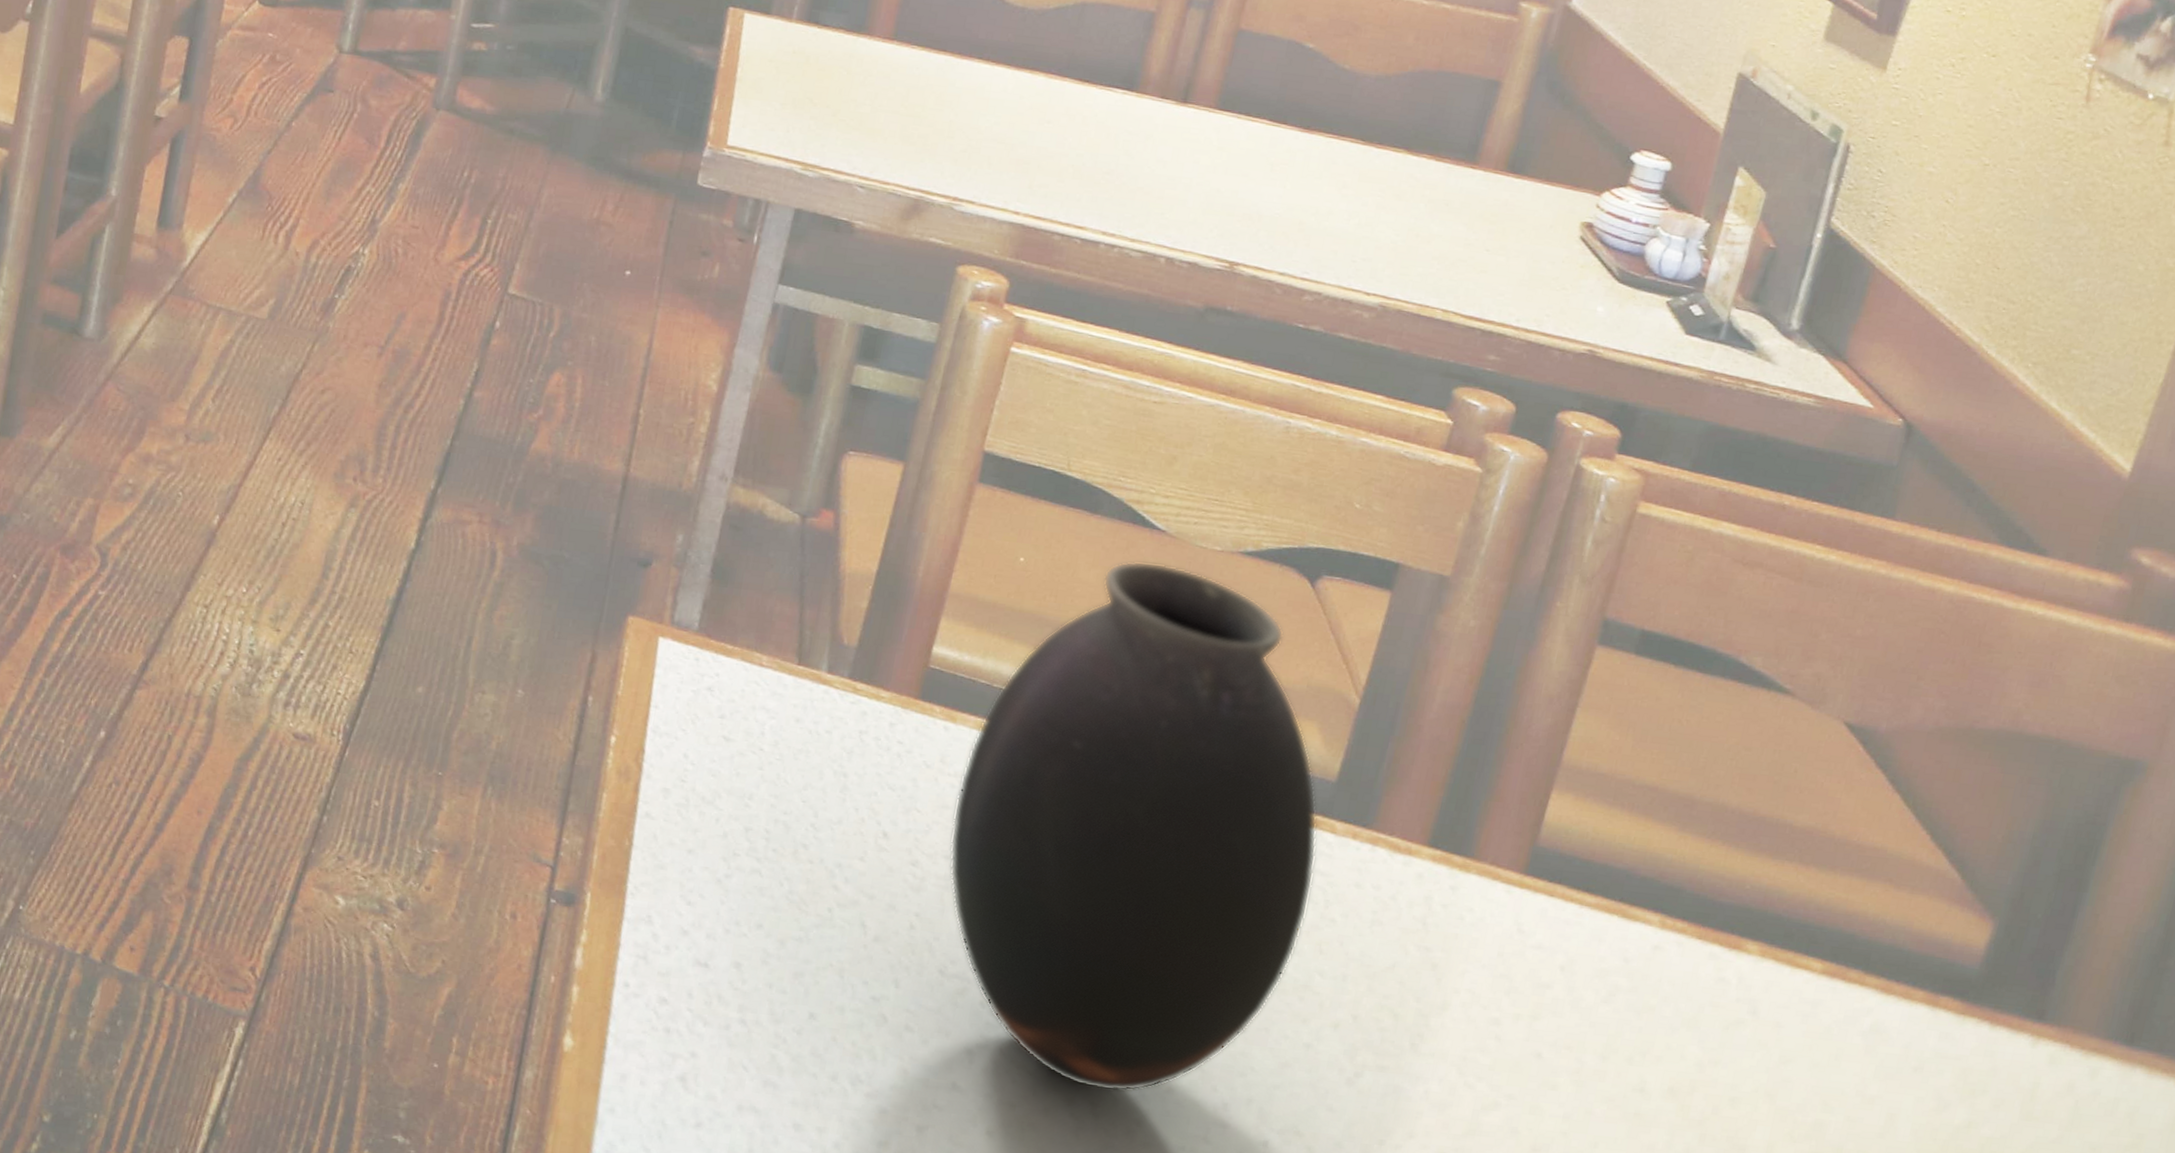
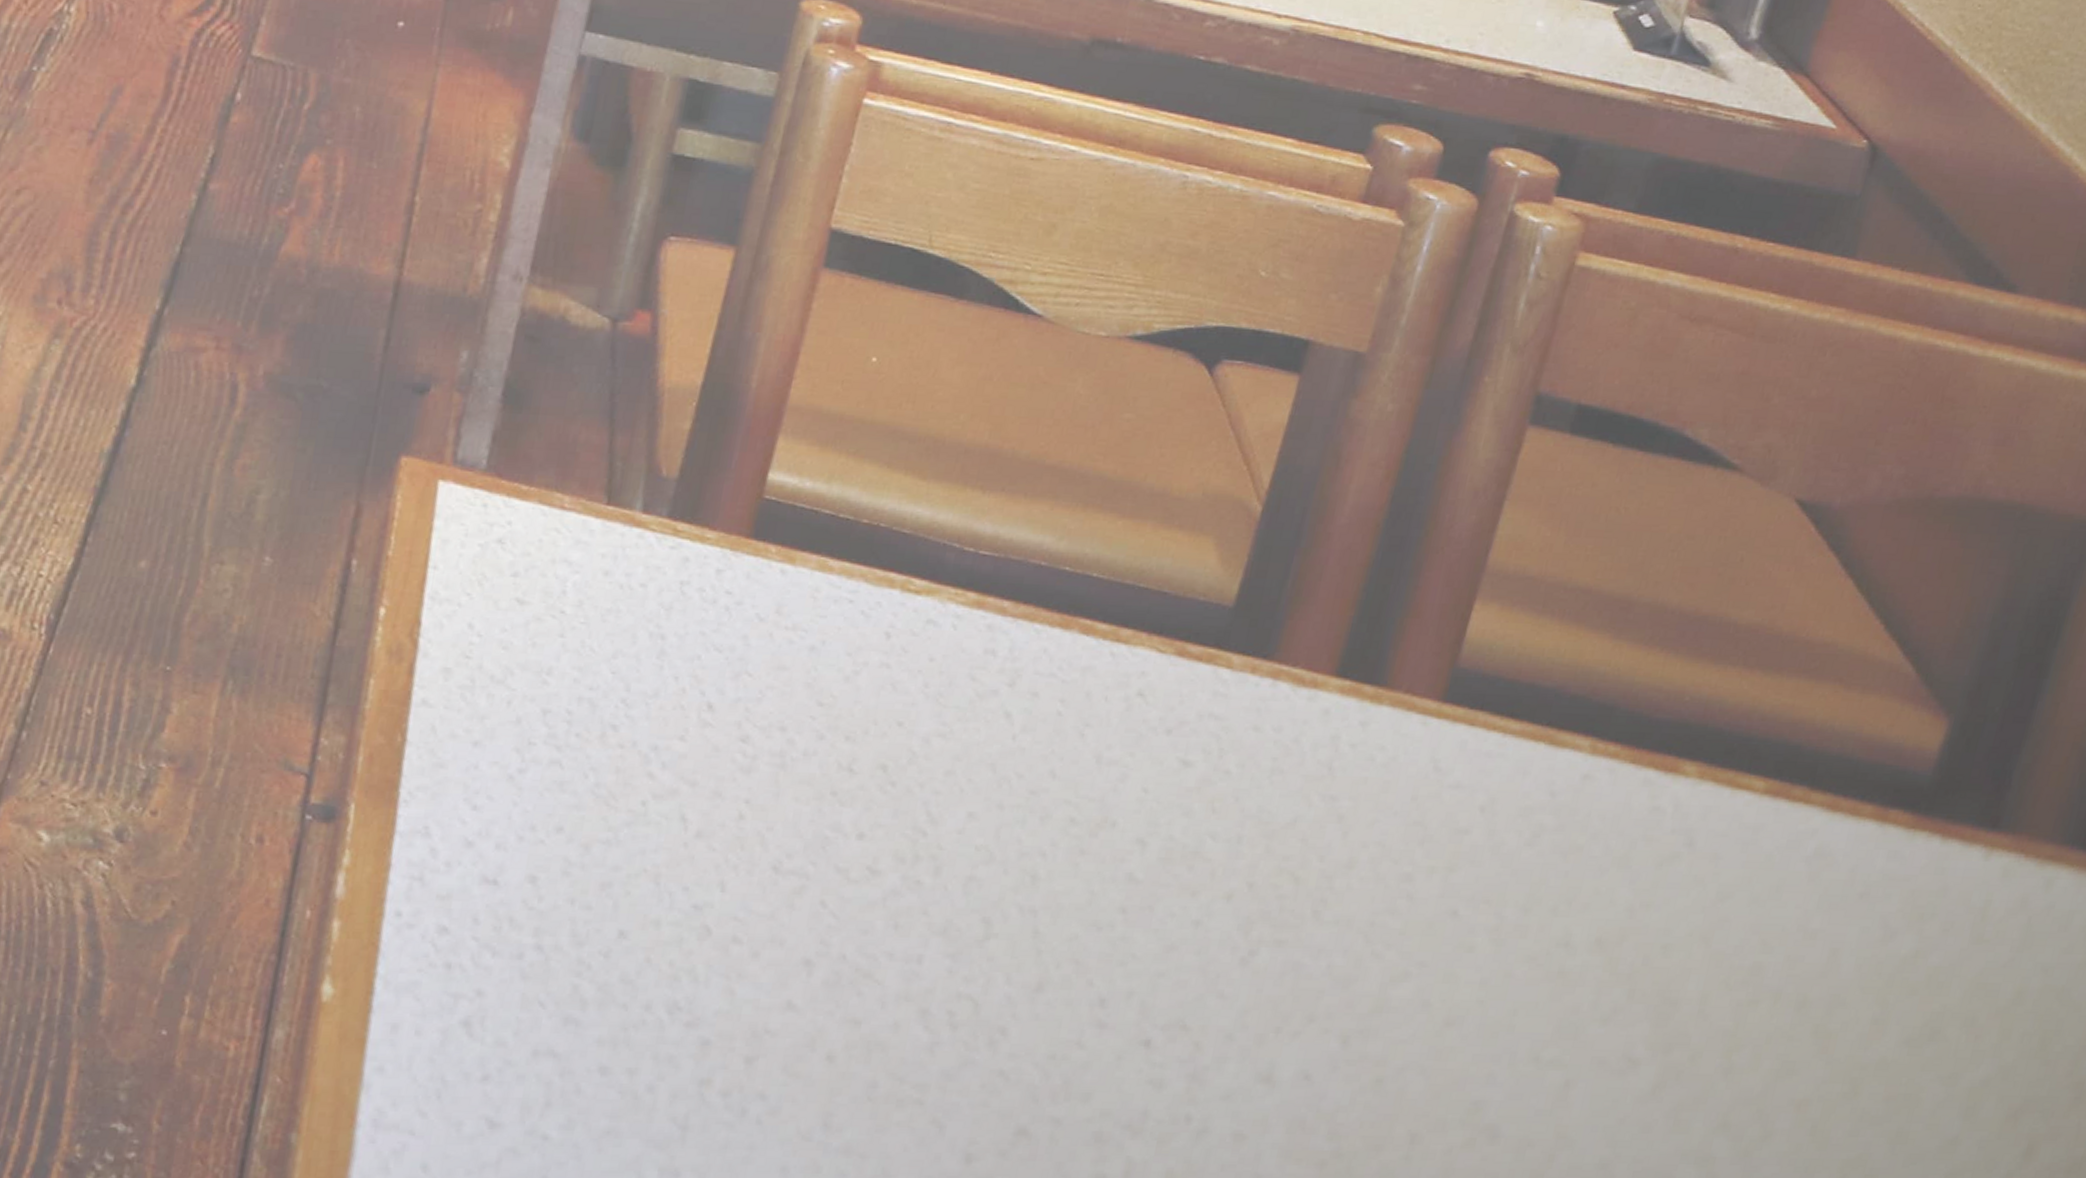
vase: present [949,561,1318,1092] -> none [786,354,1212,996]

